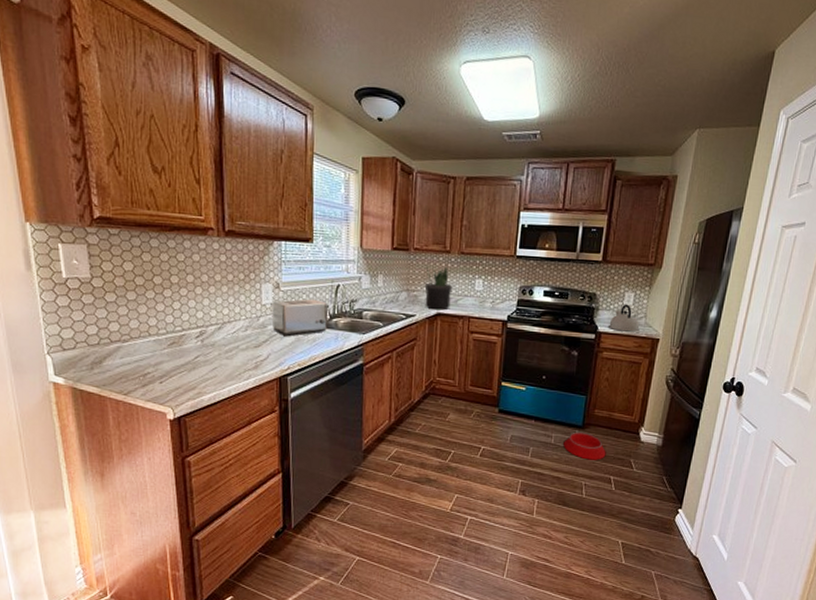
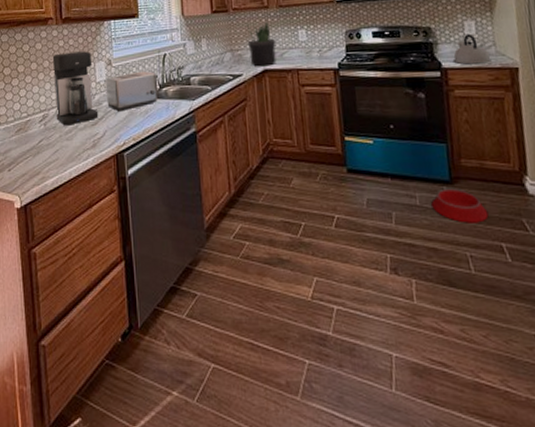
coffee maker: none [212,268,263,345] -> present [52,51,99,126]

